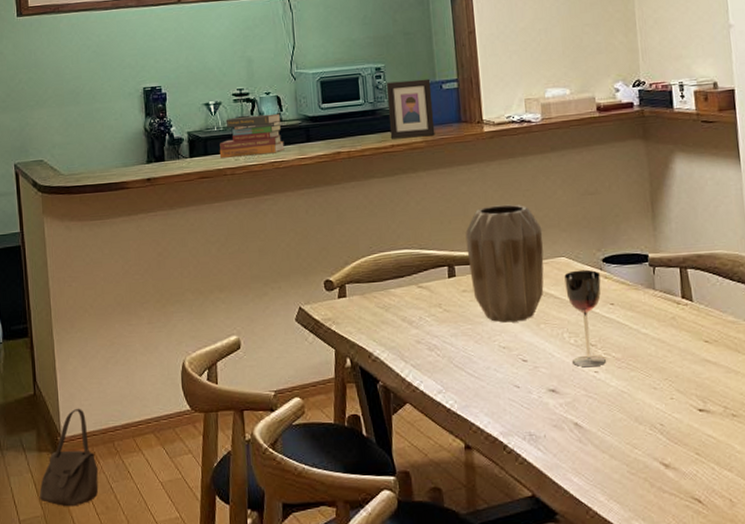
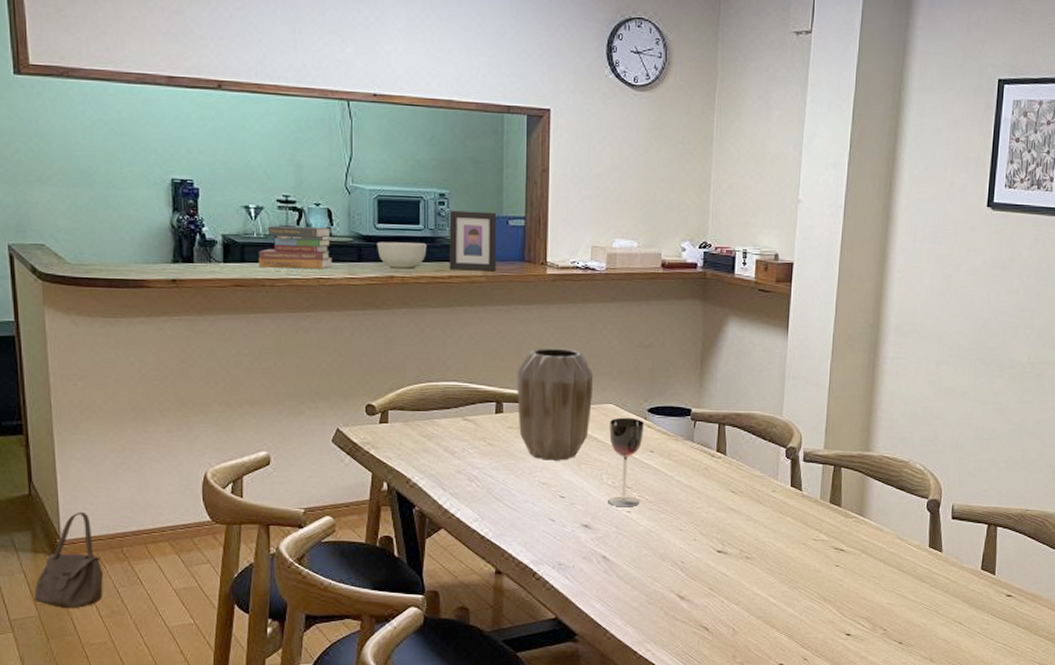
bowl: none [323,117,369,145] -> present [377,241,427,270]

